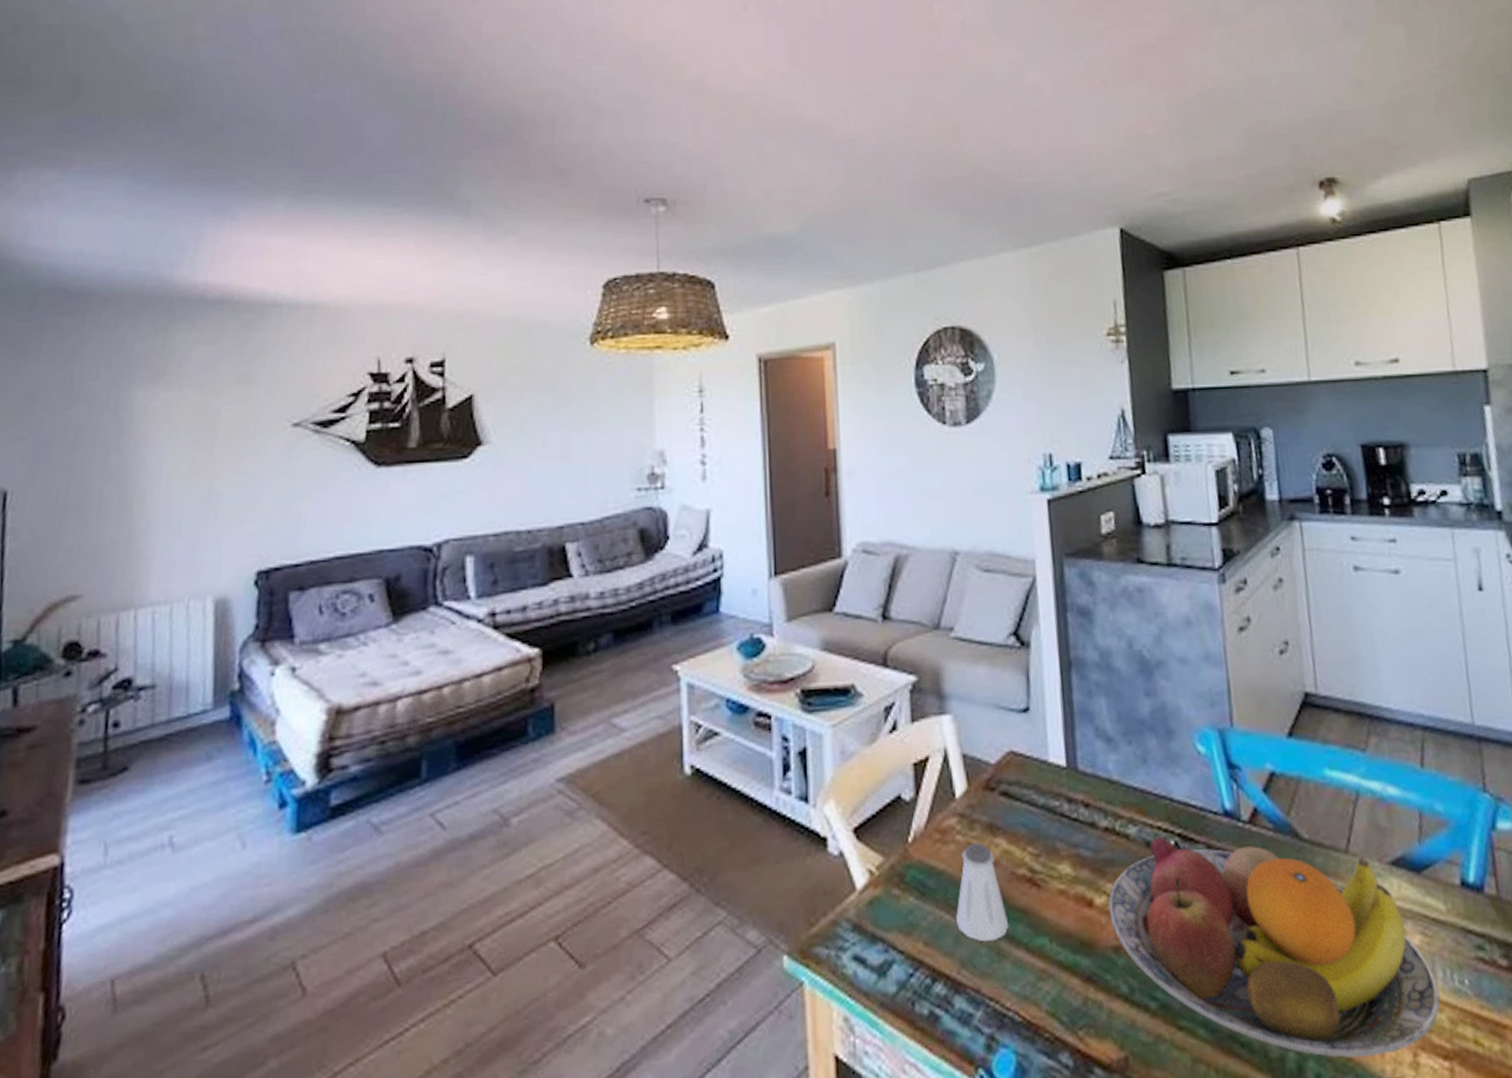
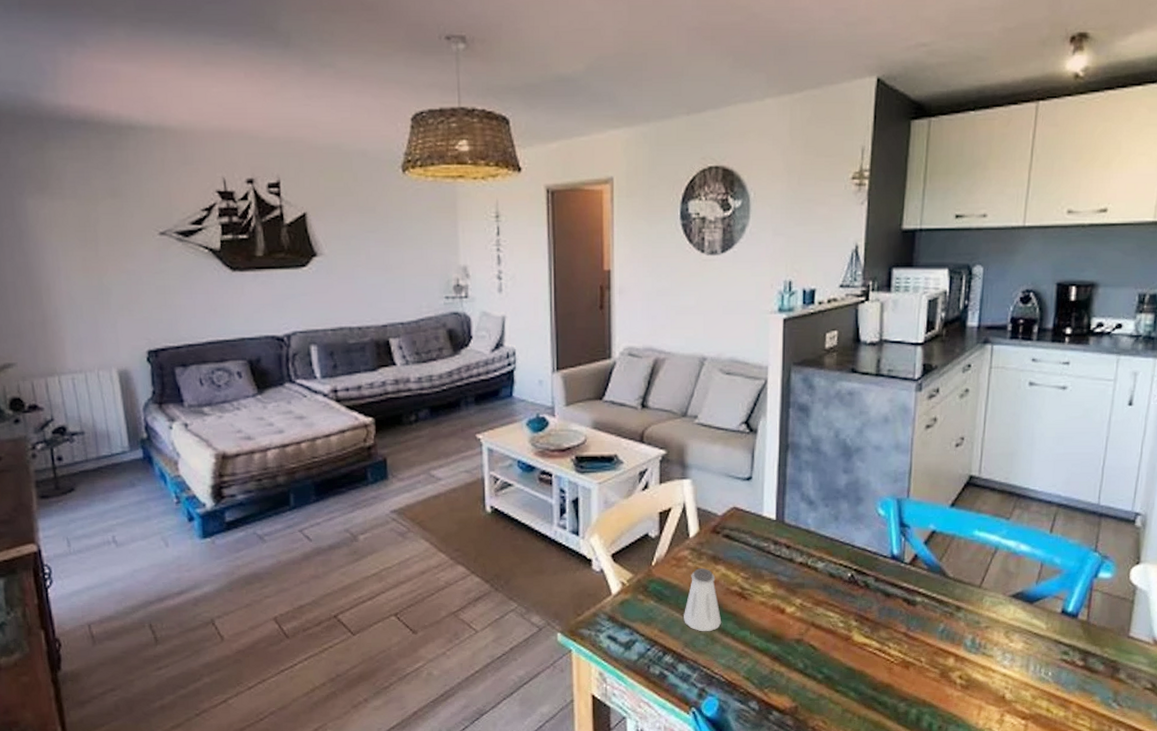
fruit bowl: present [1108,836,1441,1058] -> none [796,570,1029,715]

